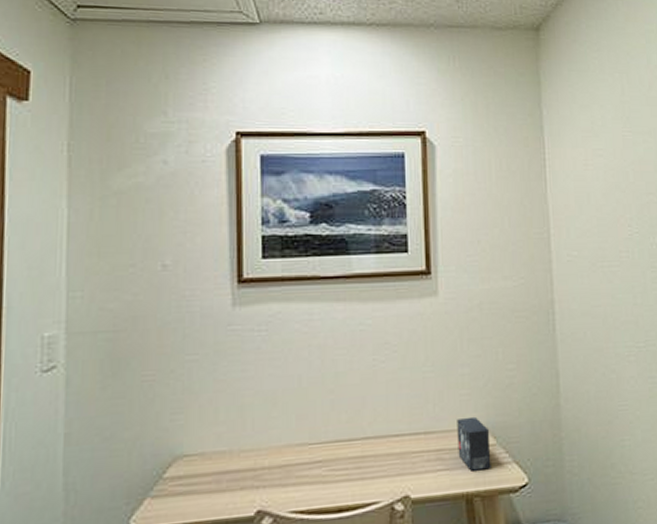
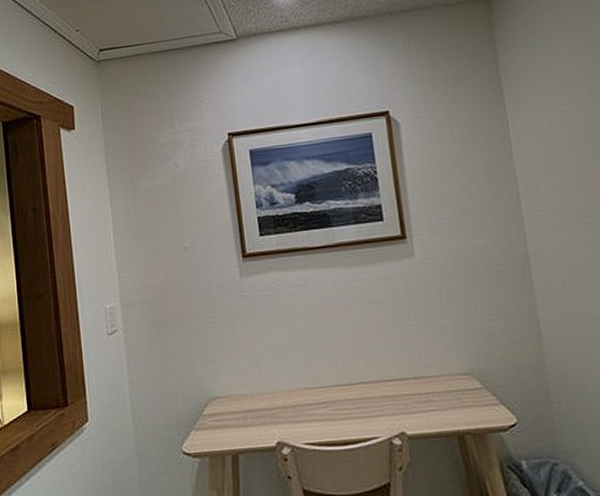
small box: present [457,416,491,471] -> none [443,363,480,412]

